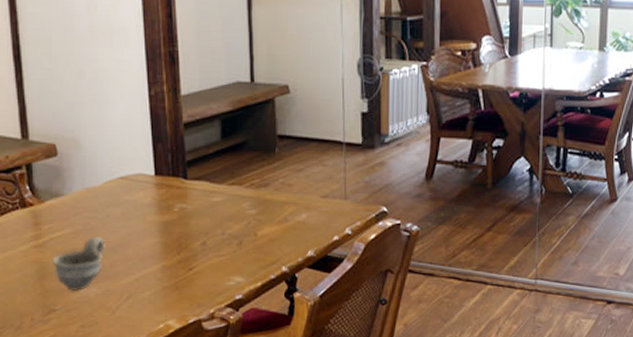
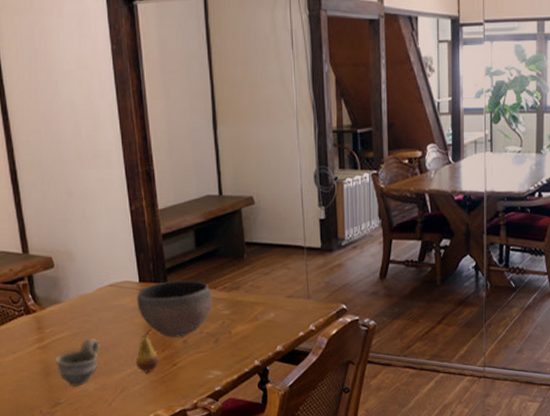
fruit: none [146,229,173,277] -> present [135,330,159,372]
bowl: none [151,174,237,239] -> present [137,280,212,338]

